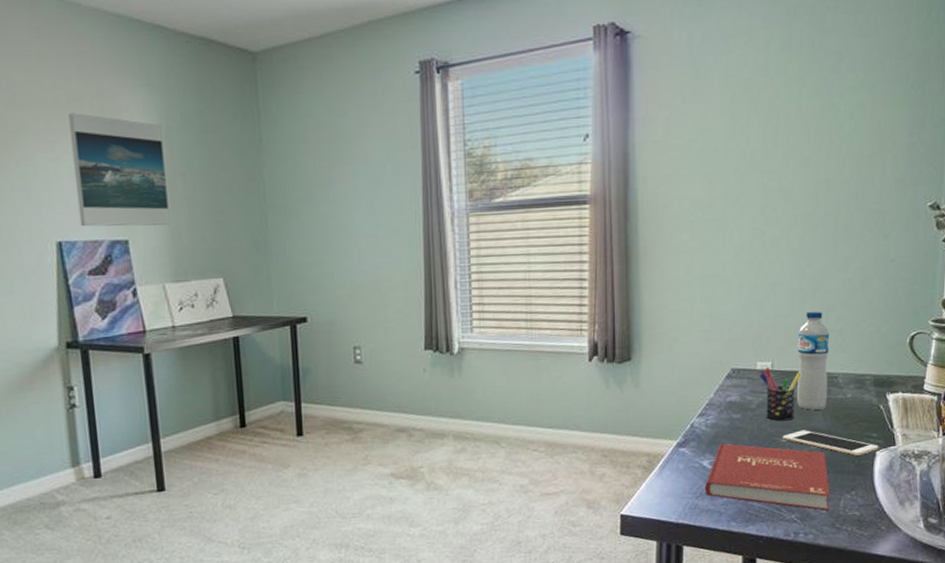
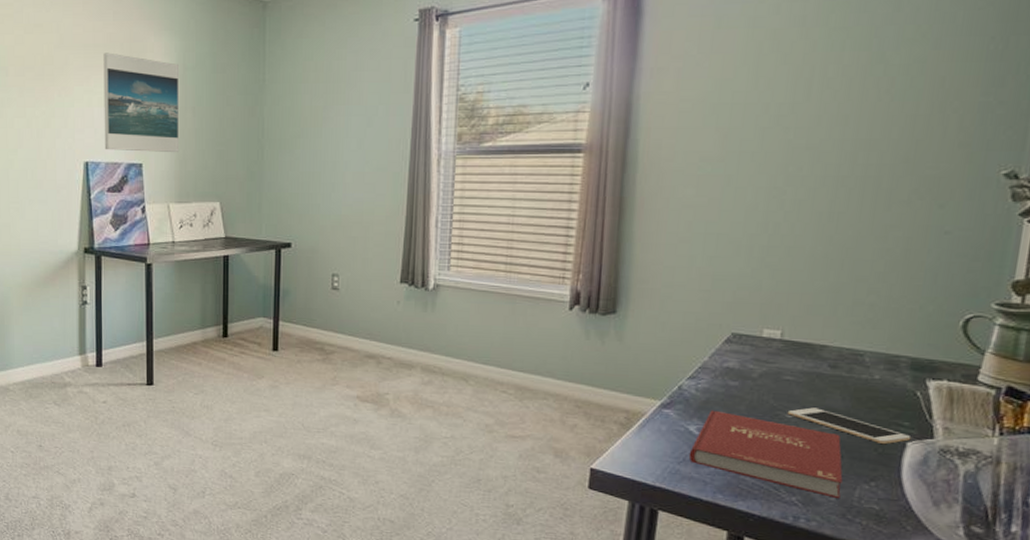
pen holder: present [759,367,802,421] -> none [765,336,818,396]
water bottle: present [797,311,830,410] -> none [809,280,858,388]

